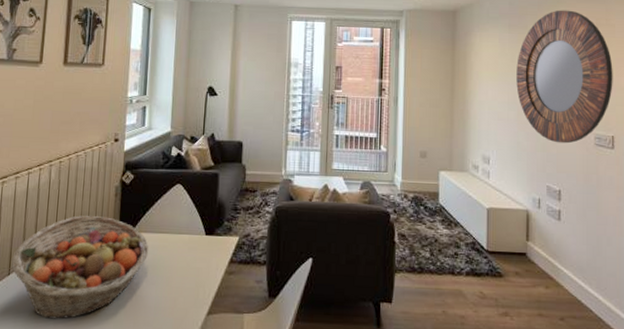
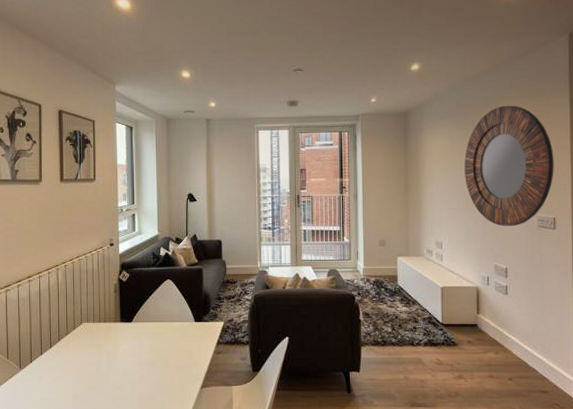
fruit basket: present [11,216,148,320] -> none [32,310,147,397]

